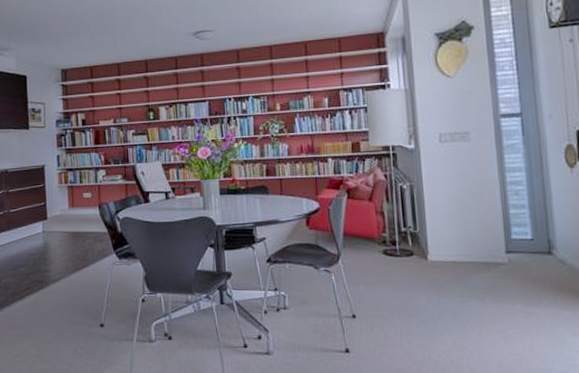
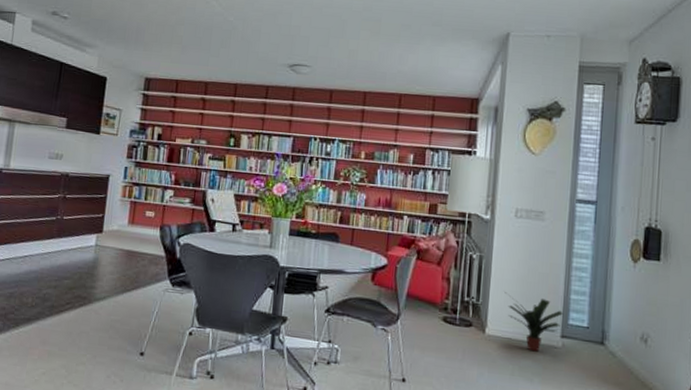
potted plant: none [441,217,505,271] -> present [504,292,564,352]

